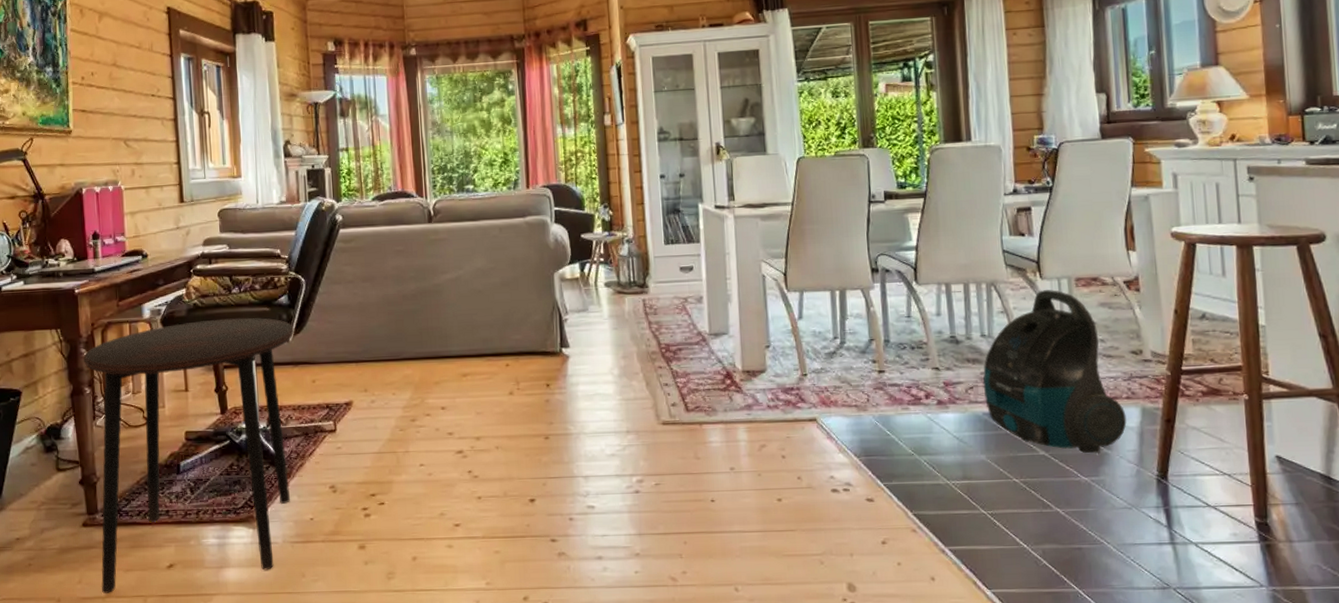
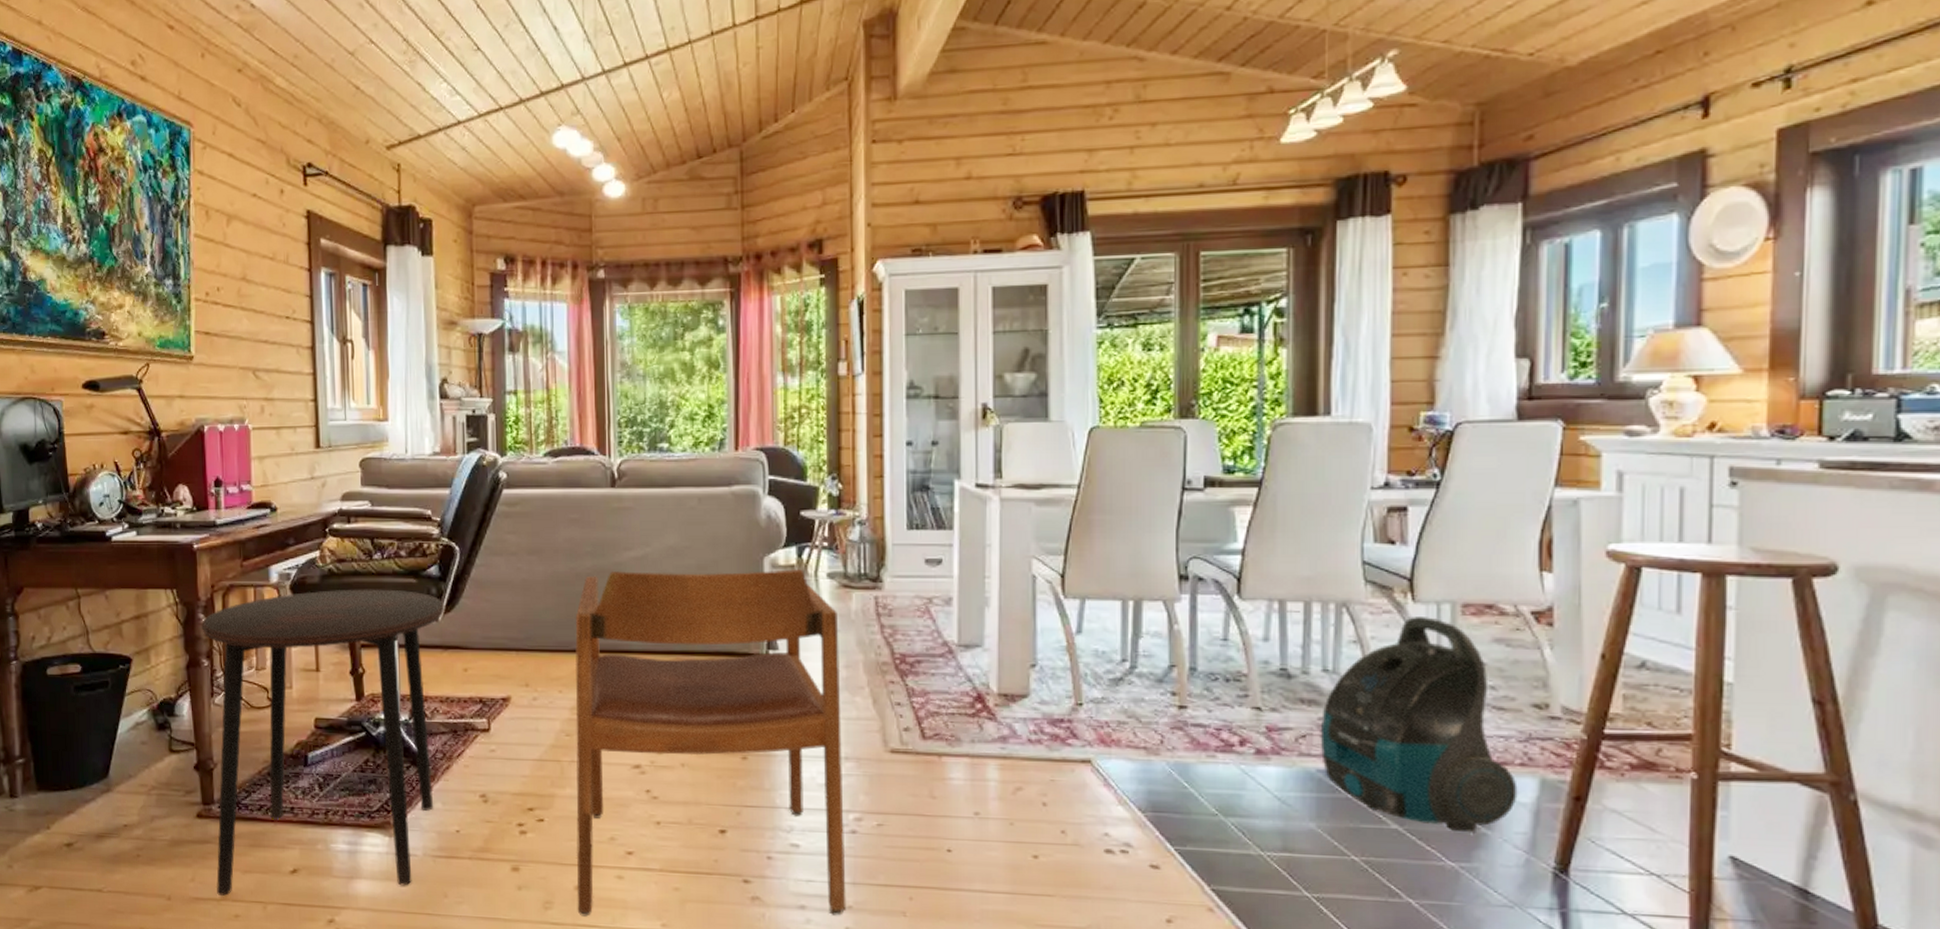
armchair: none [404,280,635,583] -> present [574,568,847,917]

